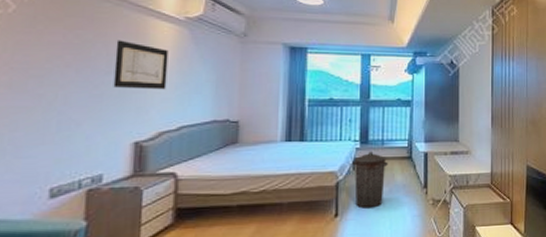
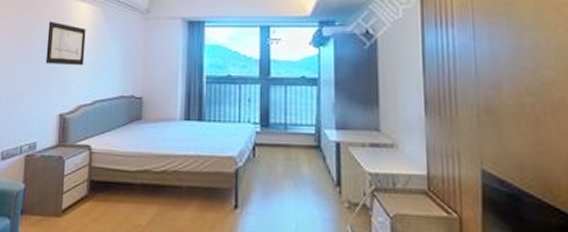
trash can: present [352,151,388,209] -> none [252,137,292,204]

